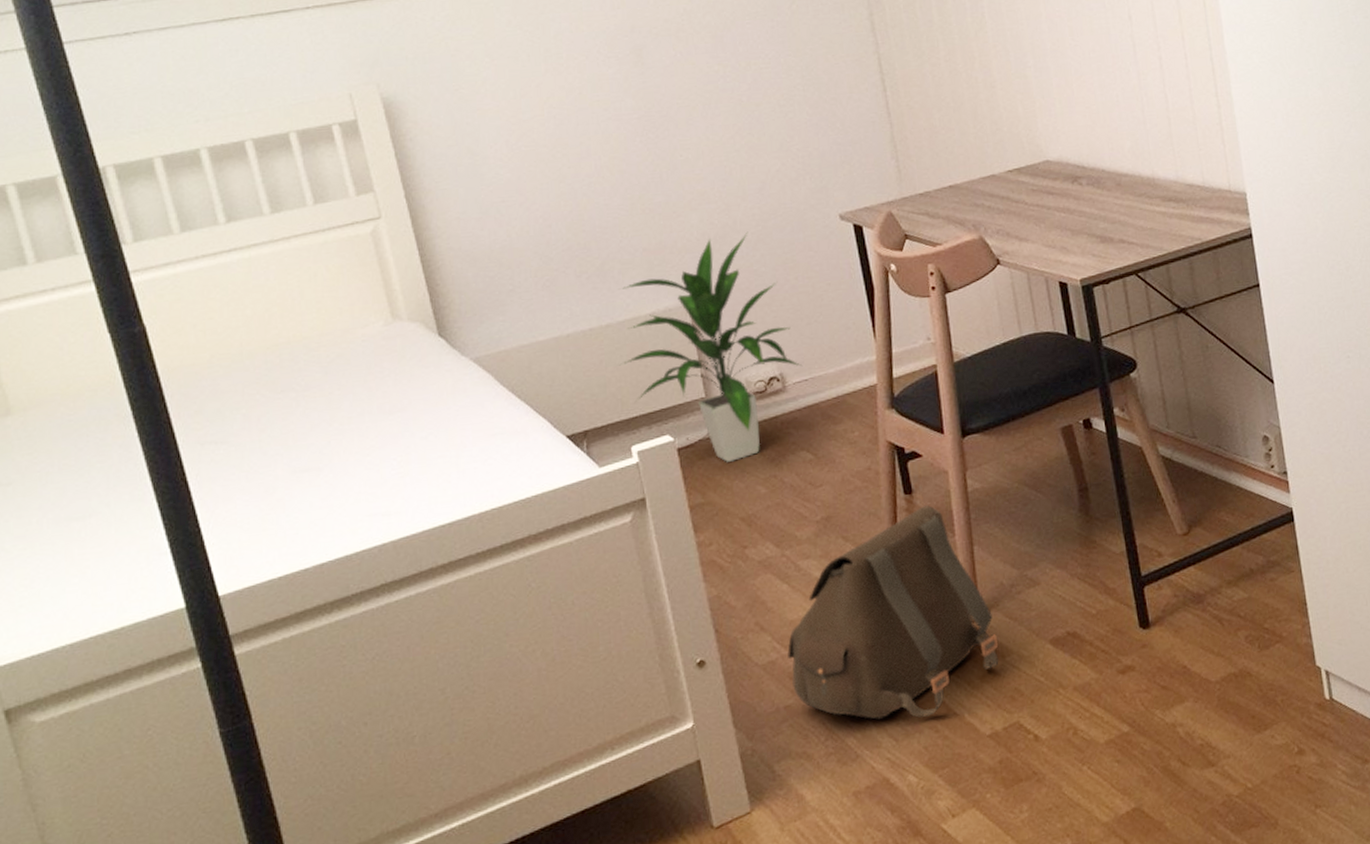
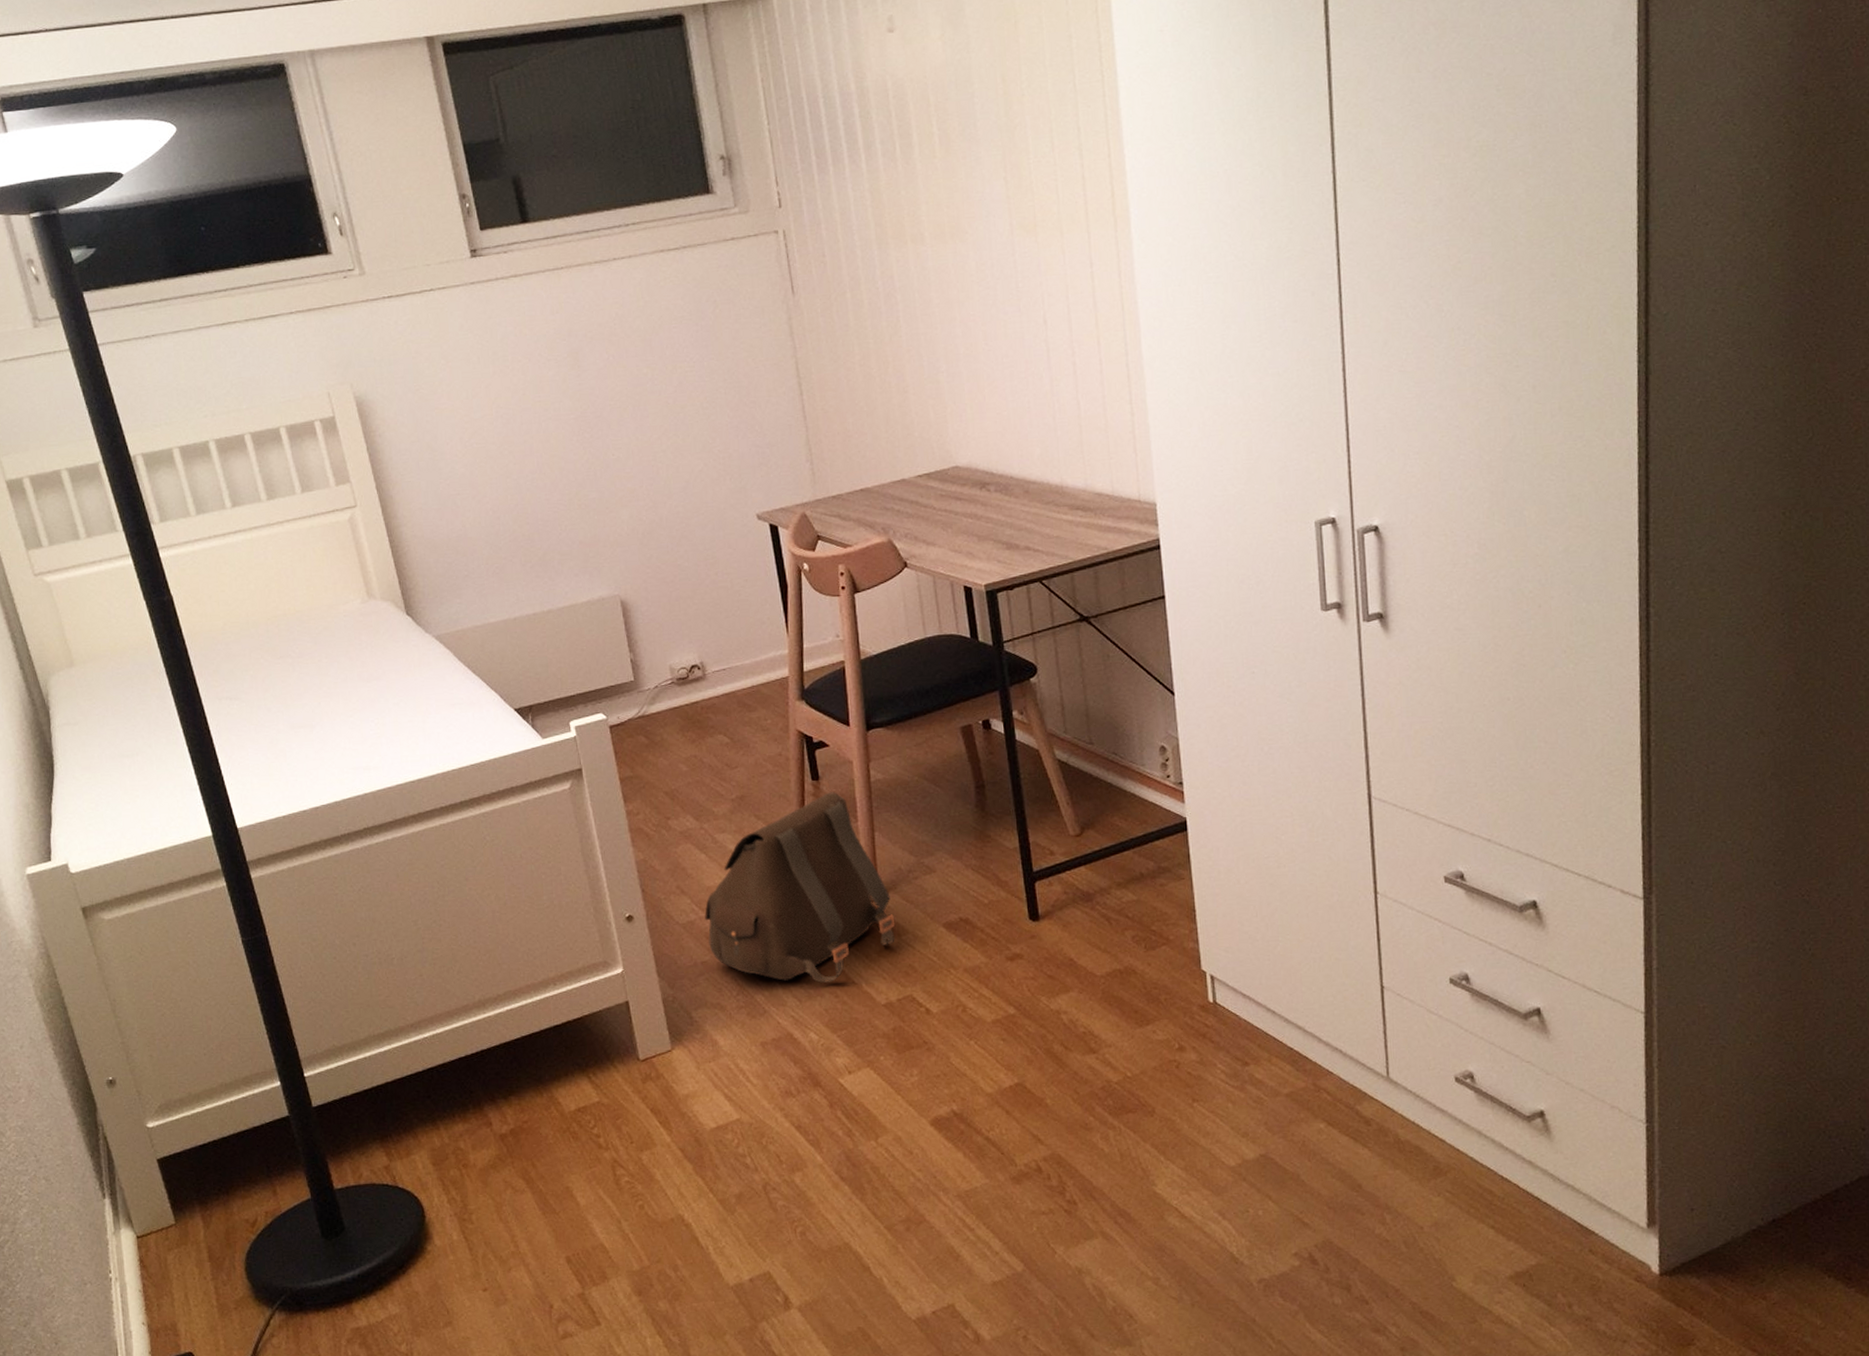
indoor plant: present [618,231,803,462] -> none [558,528,722,741]

